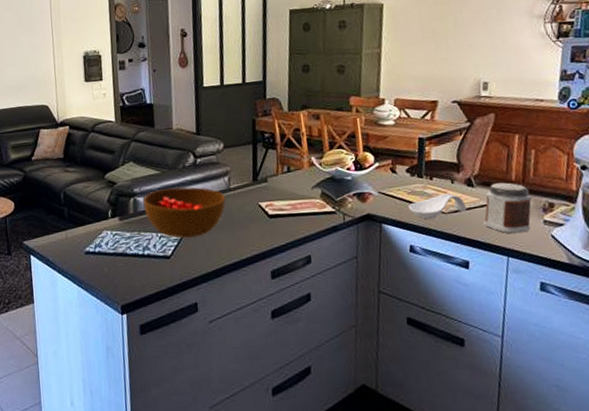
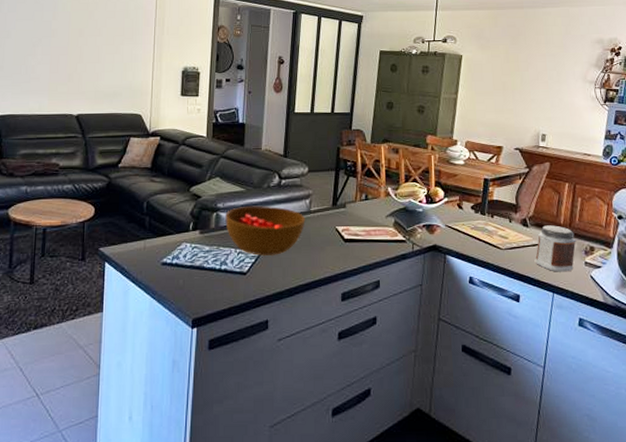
spoon rest: present [409,193,467,220] -> none [471,231,521,254]

